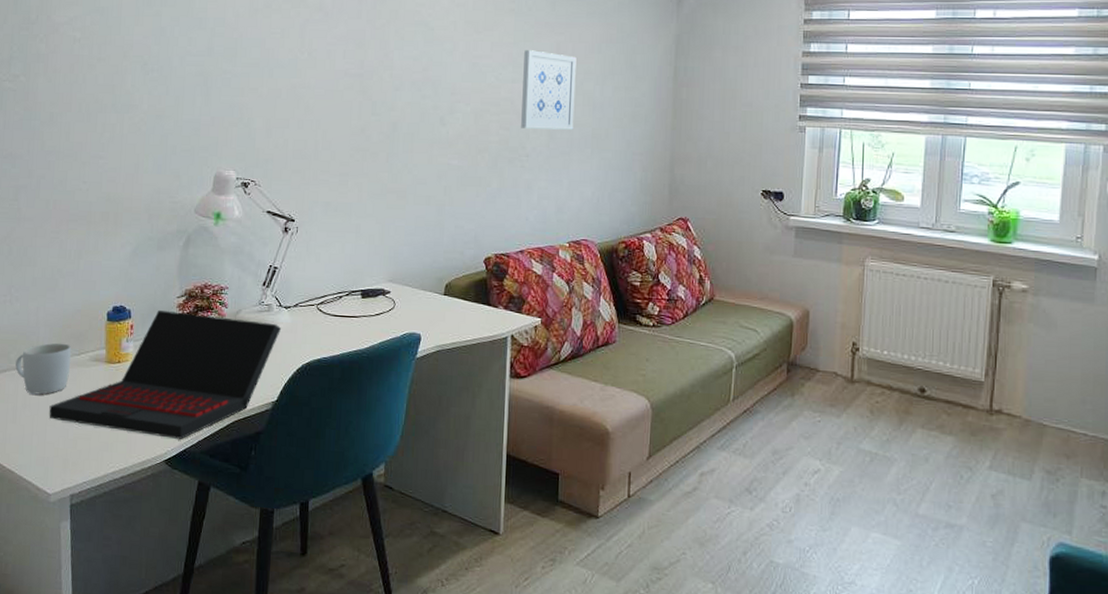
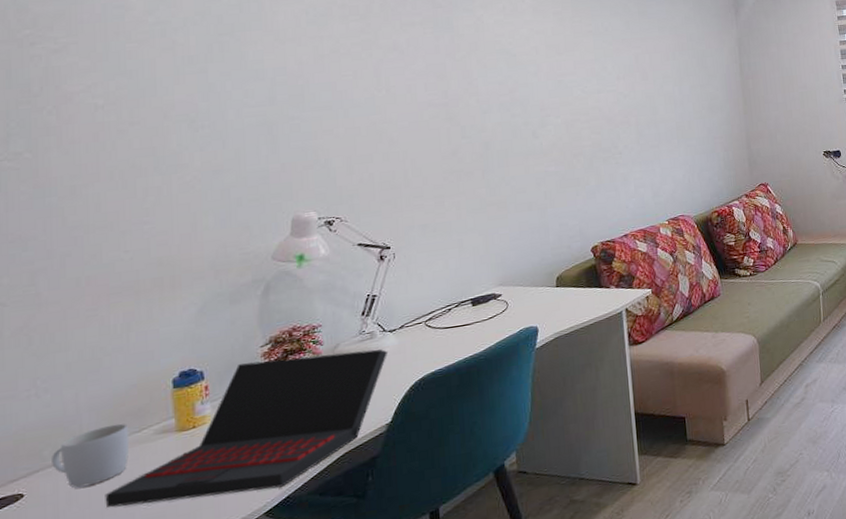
wall art: present [521,50,577,130] -> none [606,63,659,131]

